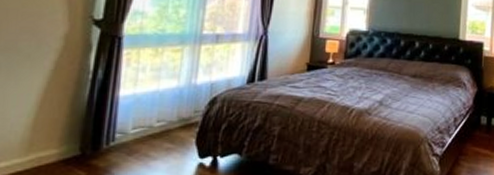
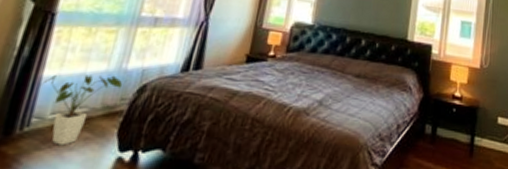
house plant: none [120,90,195,156] -> present [42,74,123,146]

